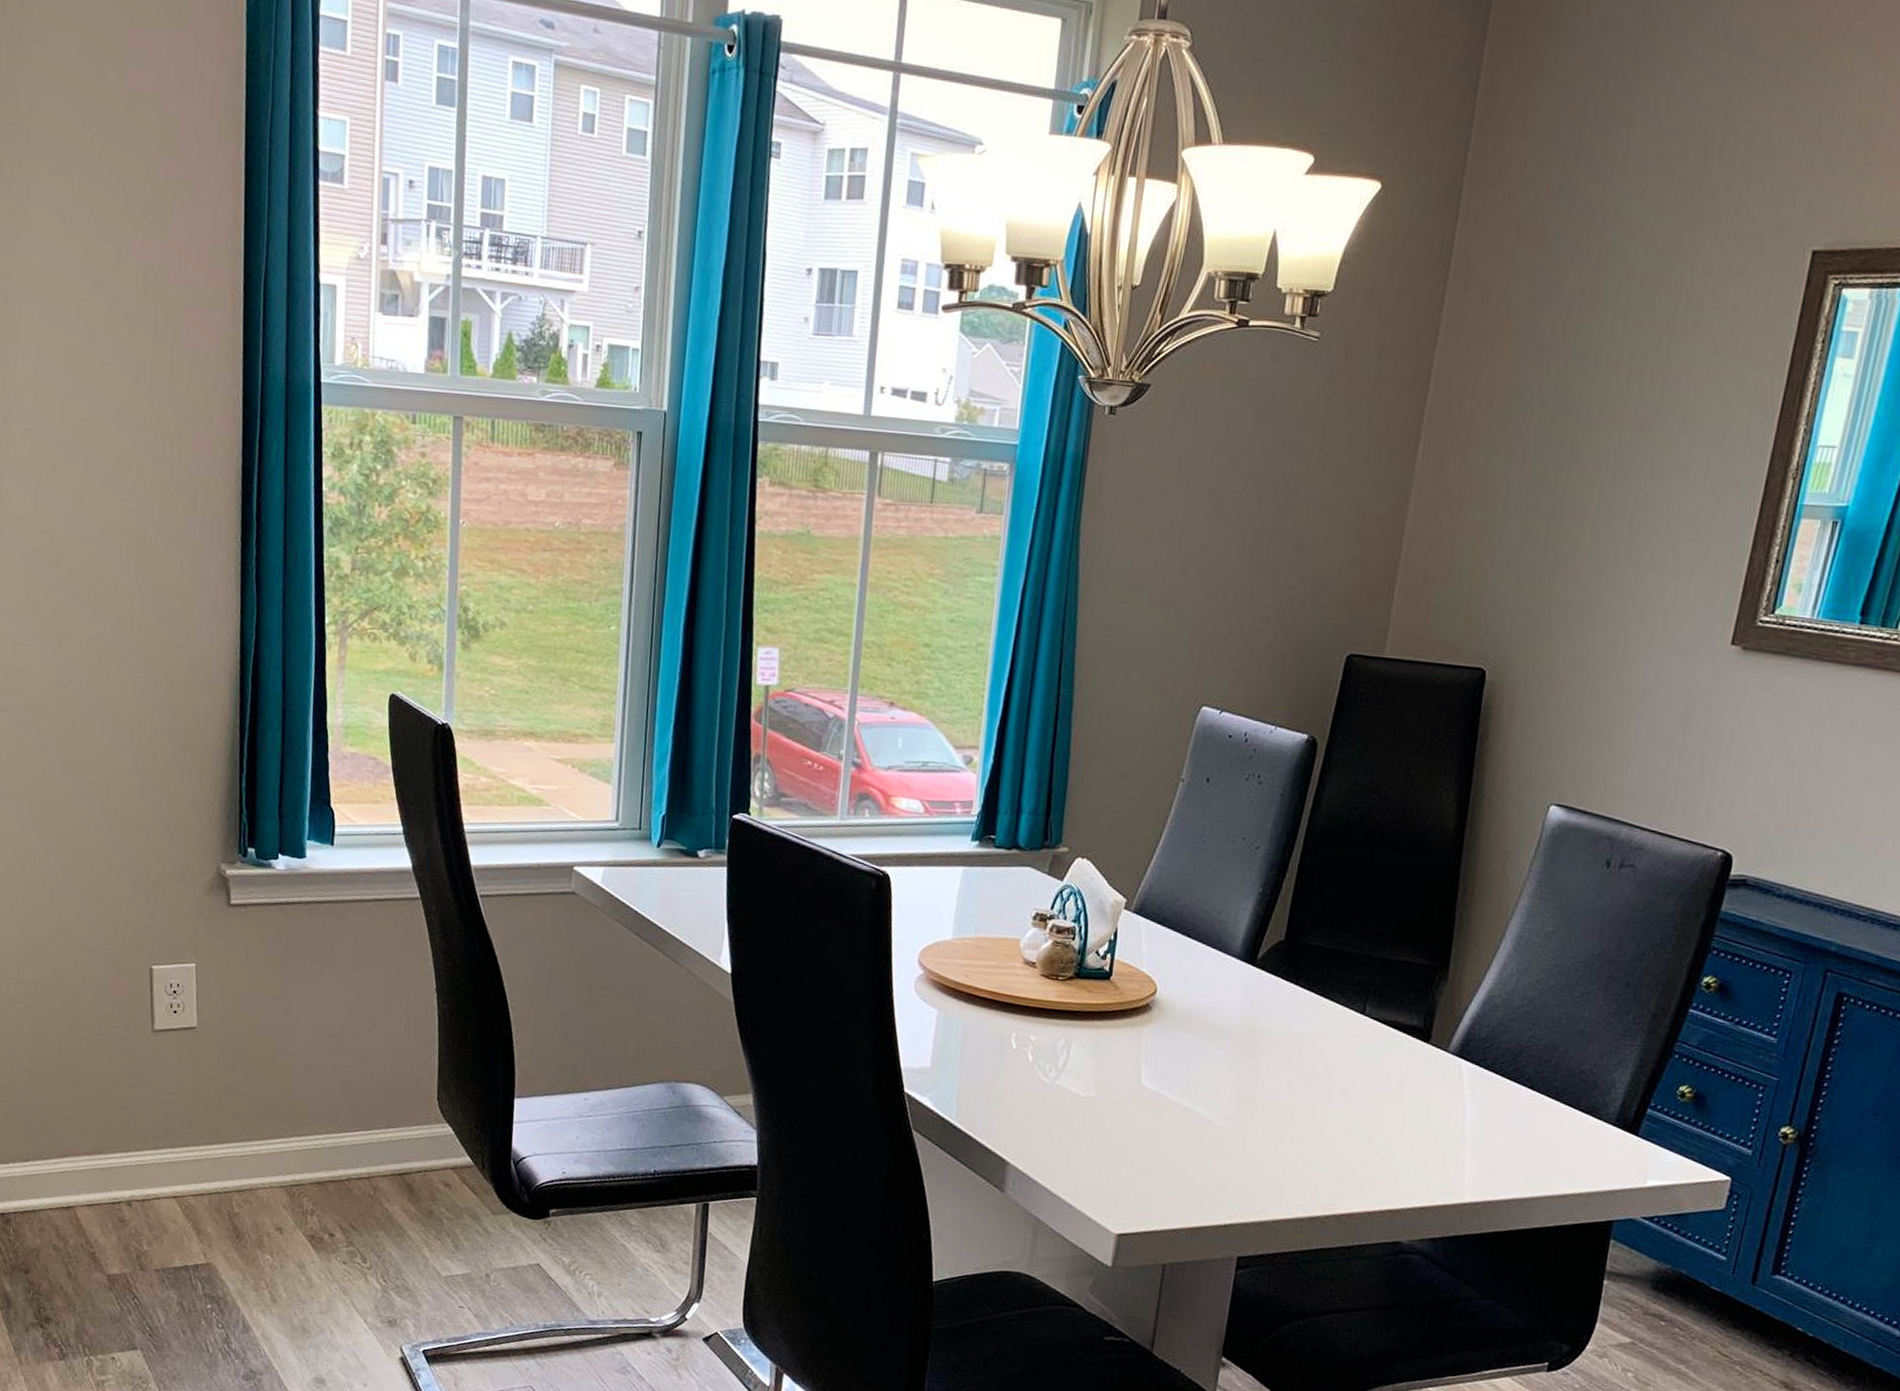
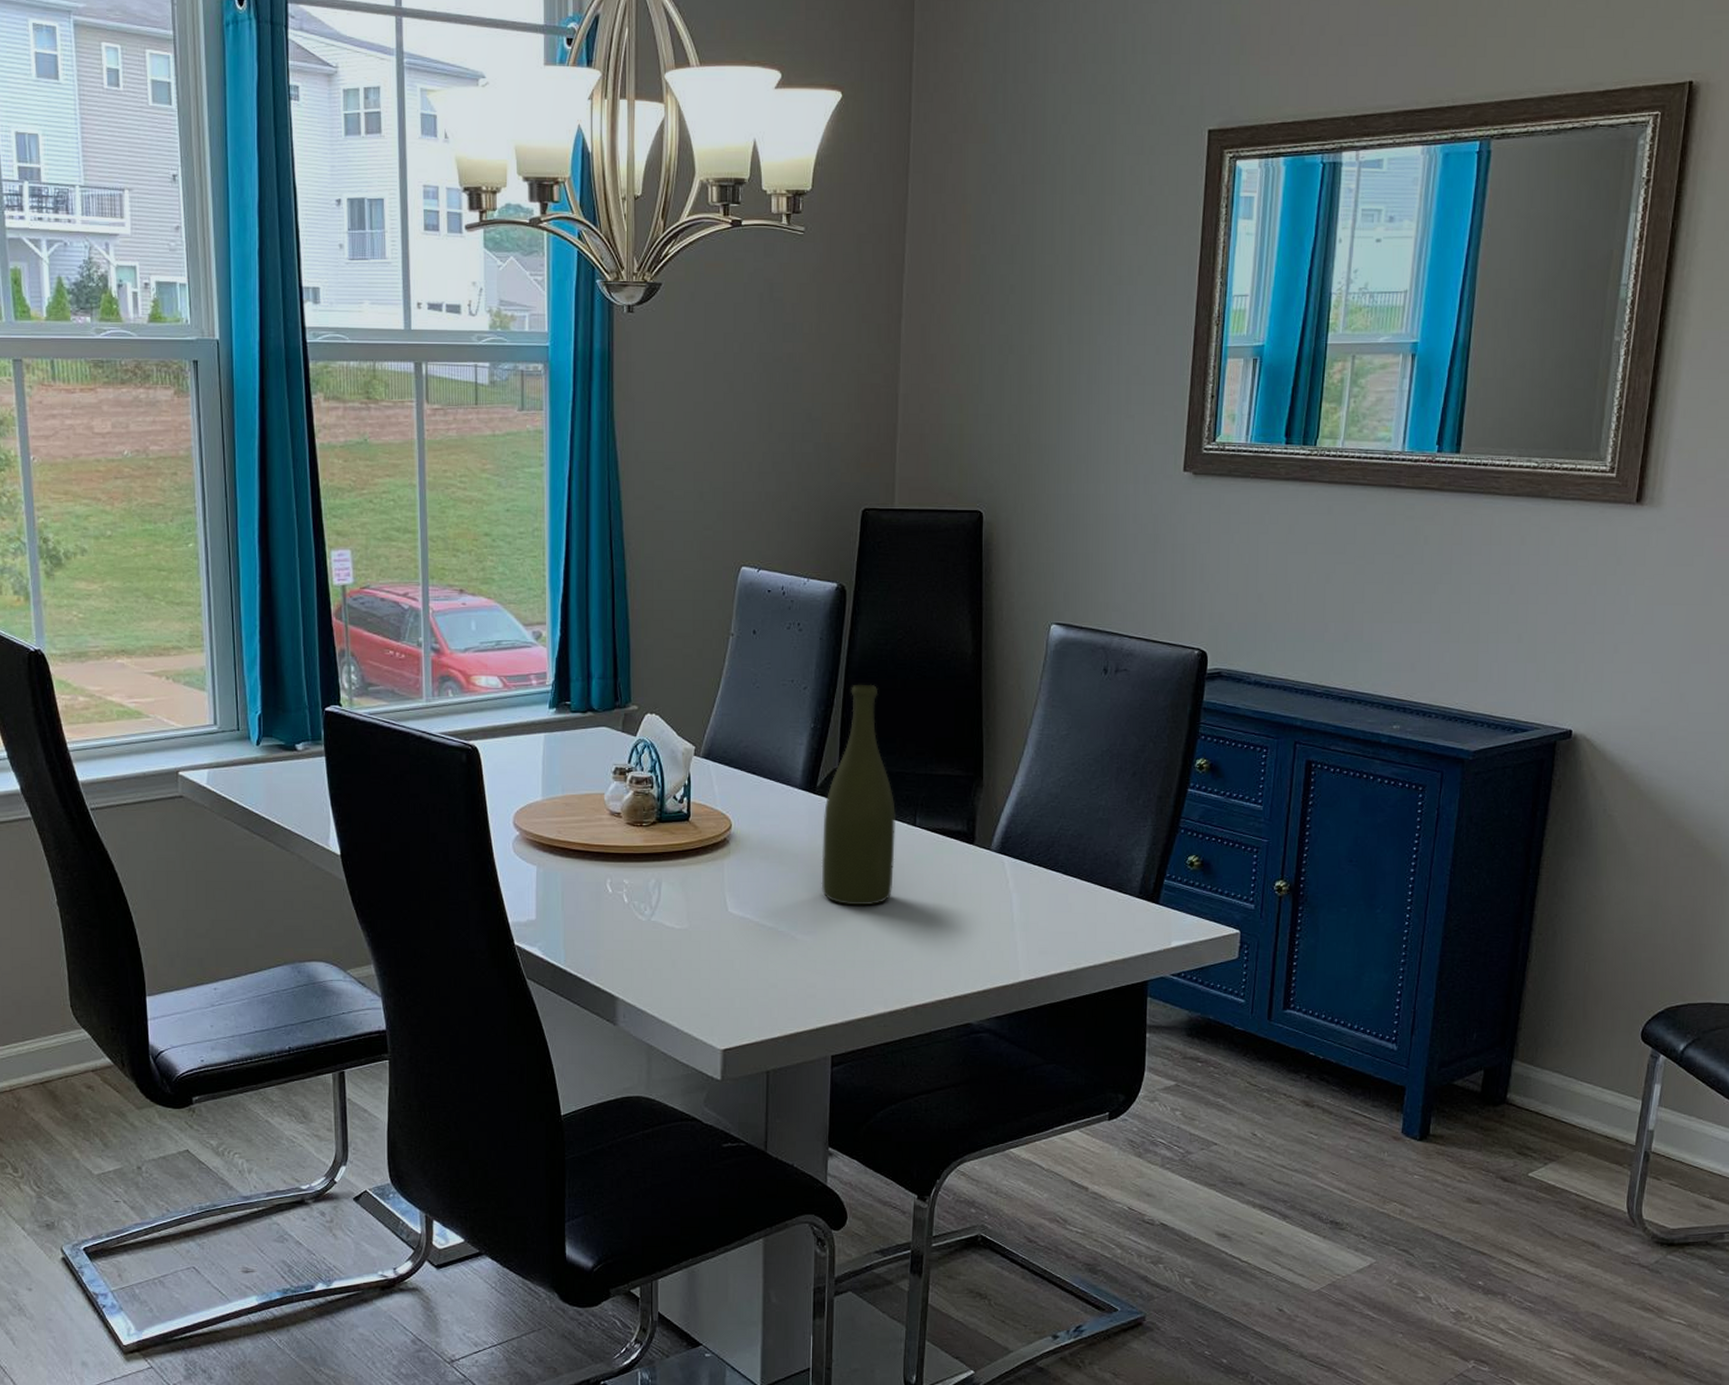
bottle: none [1248,849,1344,1097] -> present [821,684,896,906]

